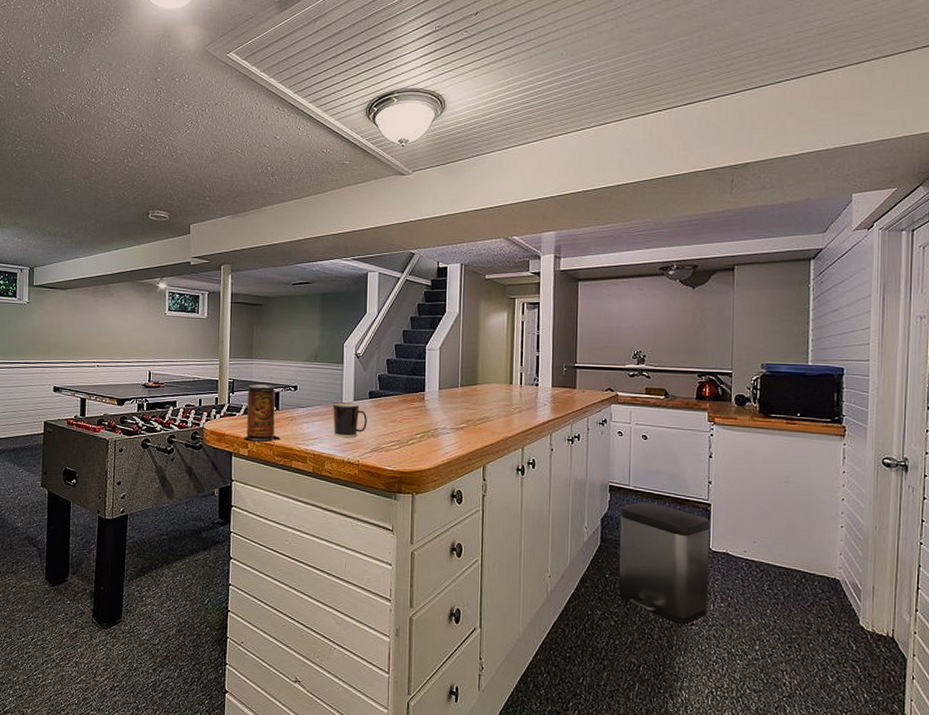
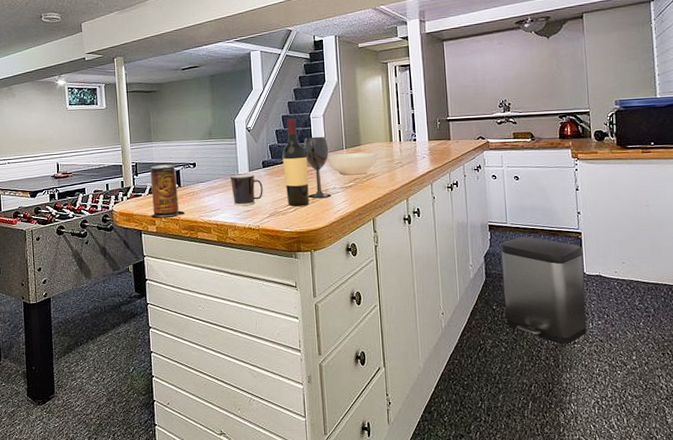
wine bottle: none [391,348,419,445] -> present [282,118,309,207]
wine glass: none [415,370,443,438] -> present [303,136,332,199]
bowl: none [440,391,495,417] -> present [327,152,378,175]

